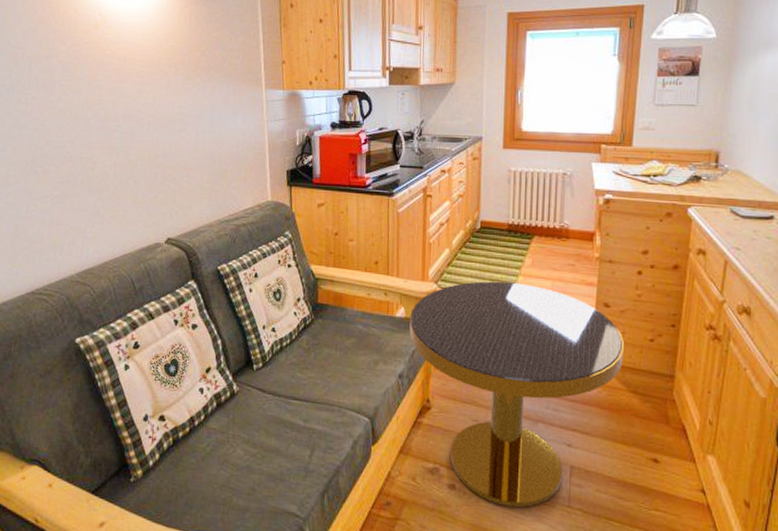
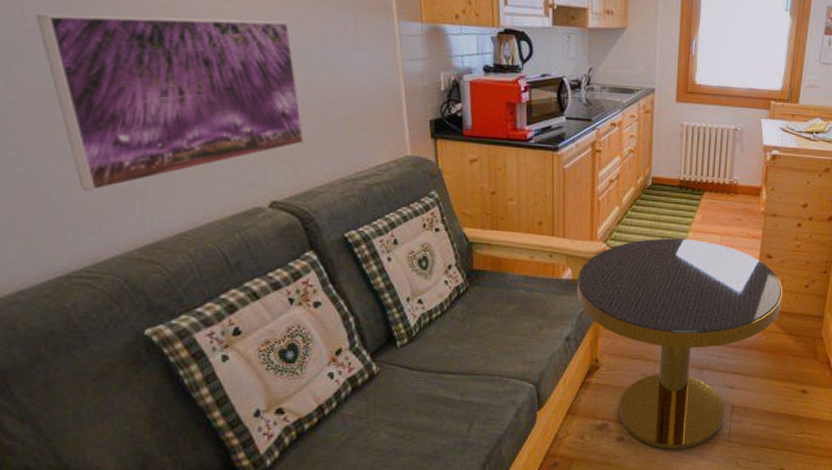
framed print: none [32,95,193,228] -> present [35,13,304,191]

